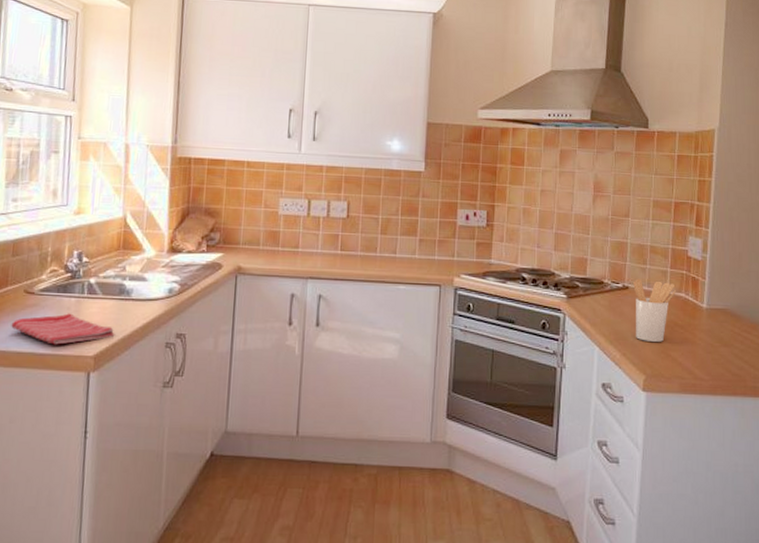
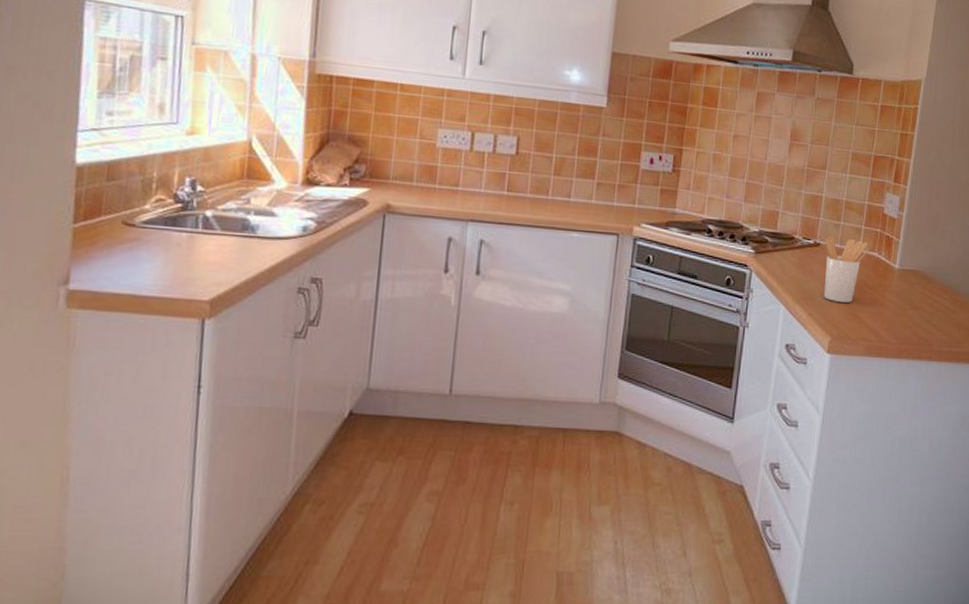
dish towel: present [11,313,115,345] -> none [105,250,236,287]

